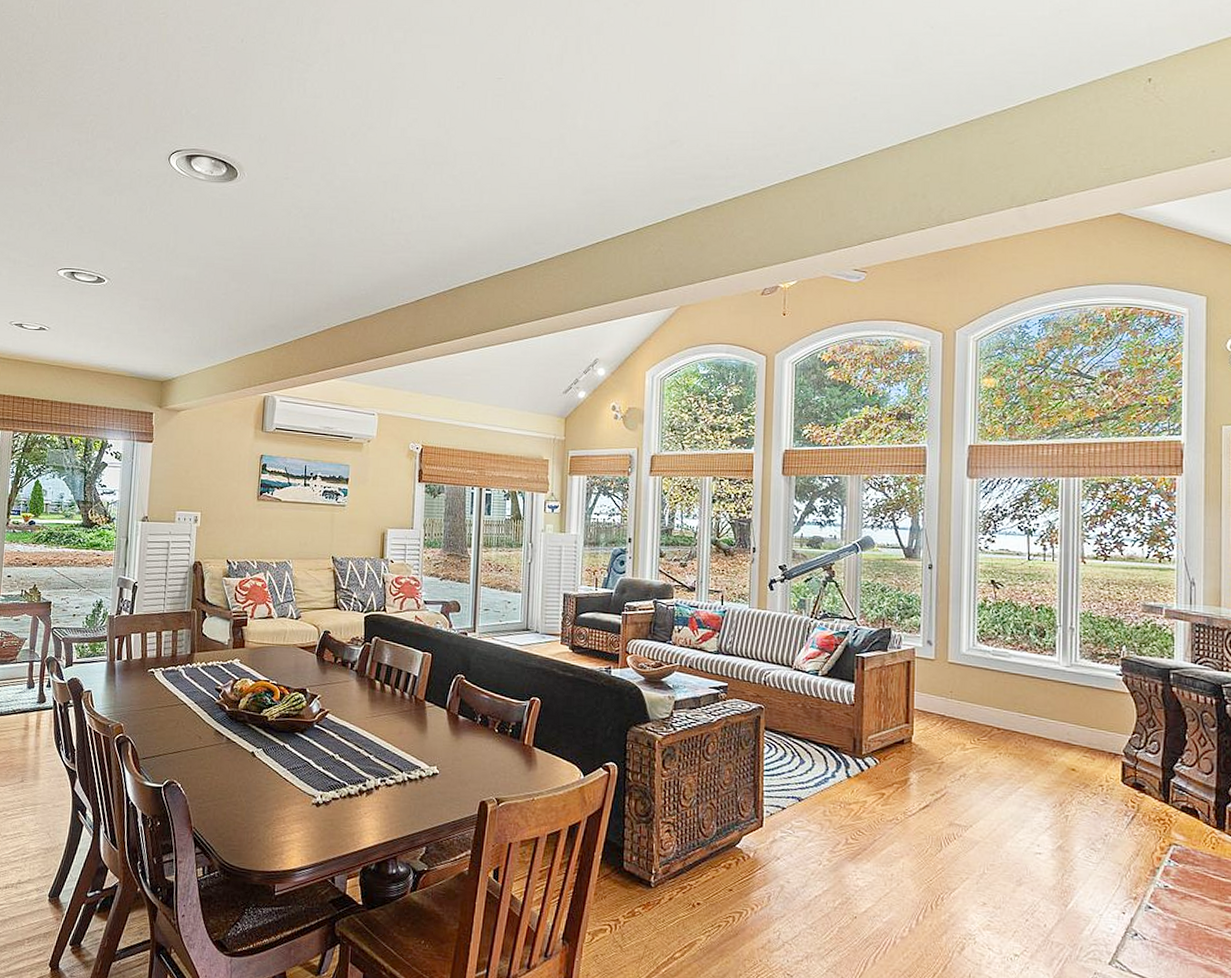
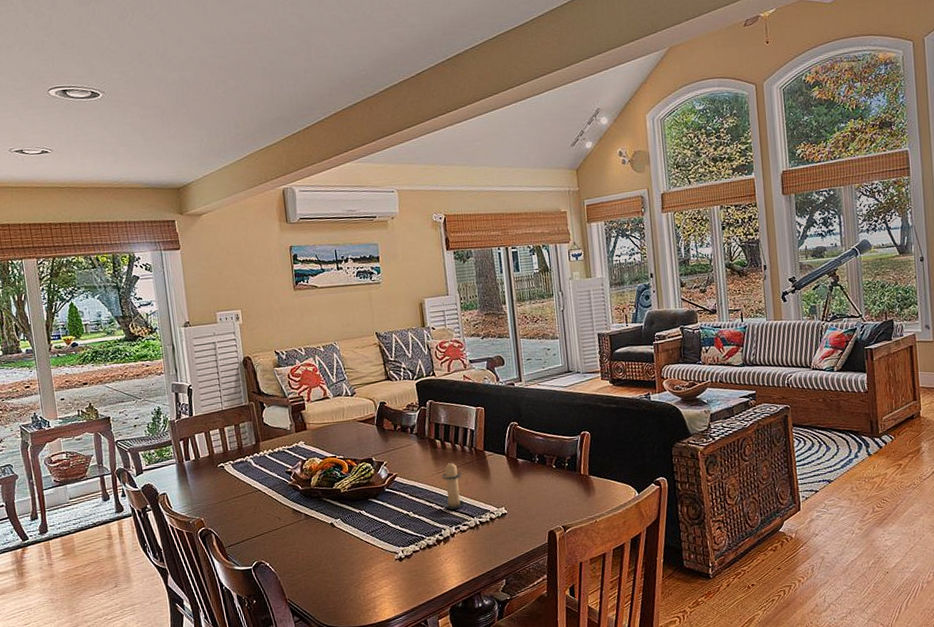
candle: none [374,706,397,760] -> present [441,461,464,510]

